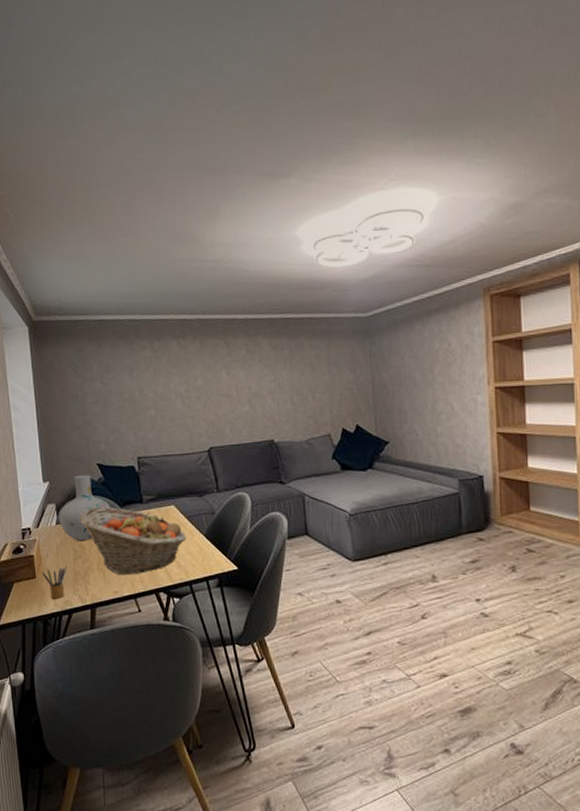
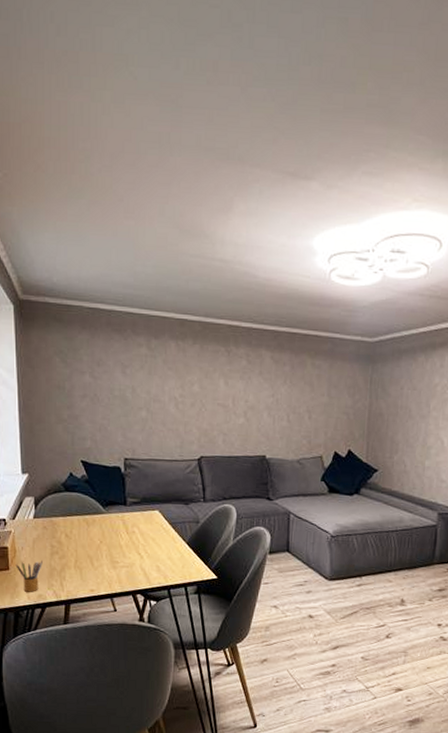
vase: present [59,475,110,540] -> none [37,470,92,537]
fruit basket: present [78,507,187,574] -> none [58,505,169,575]

